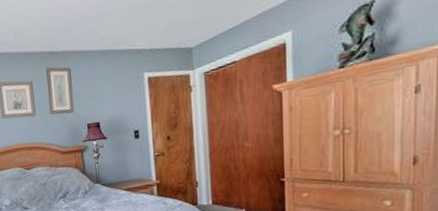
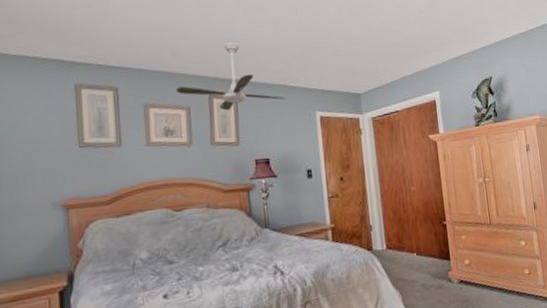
ceiling fan: none [20,14,113,82] -> present [175,42,284,111]

